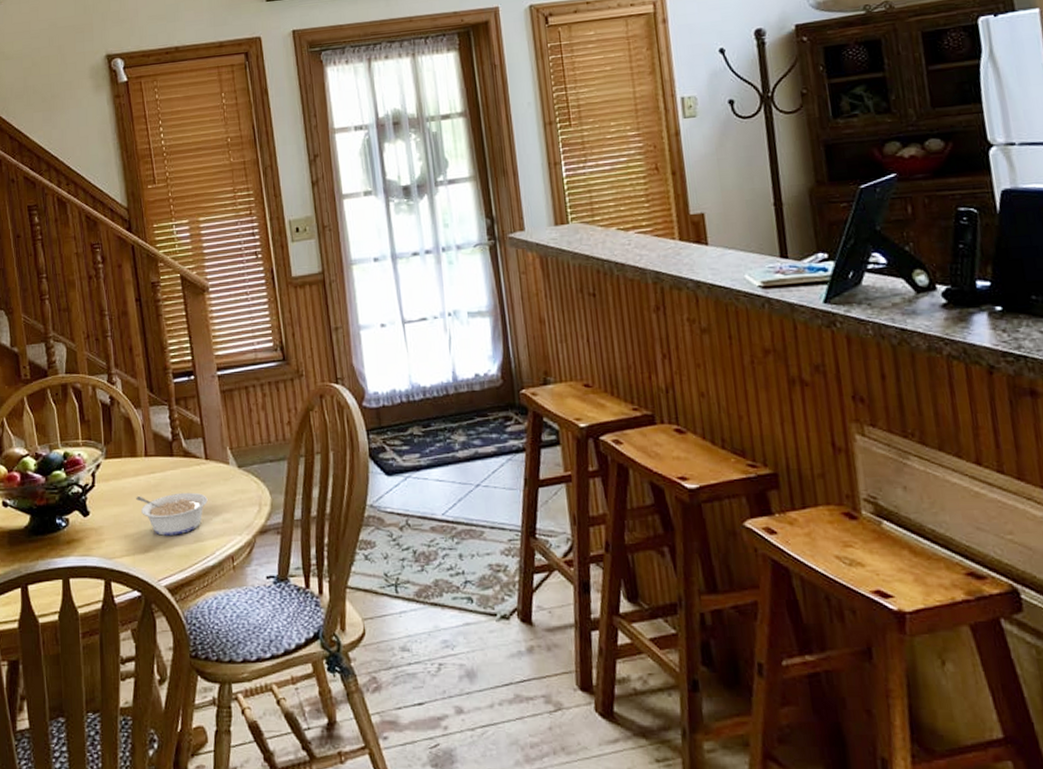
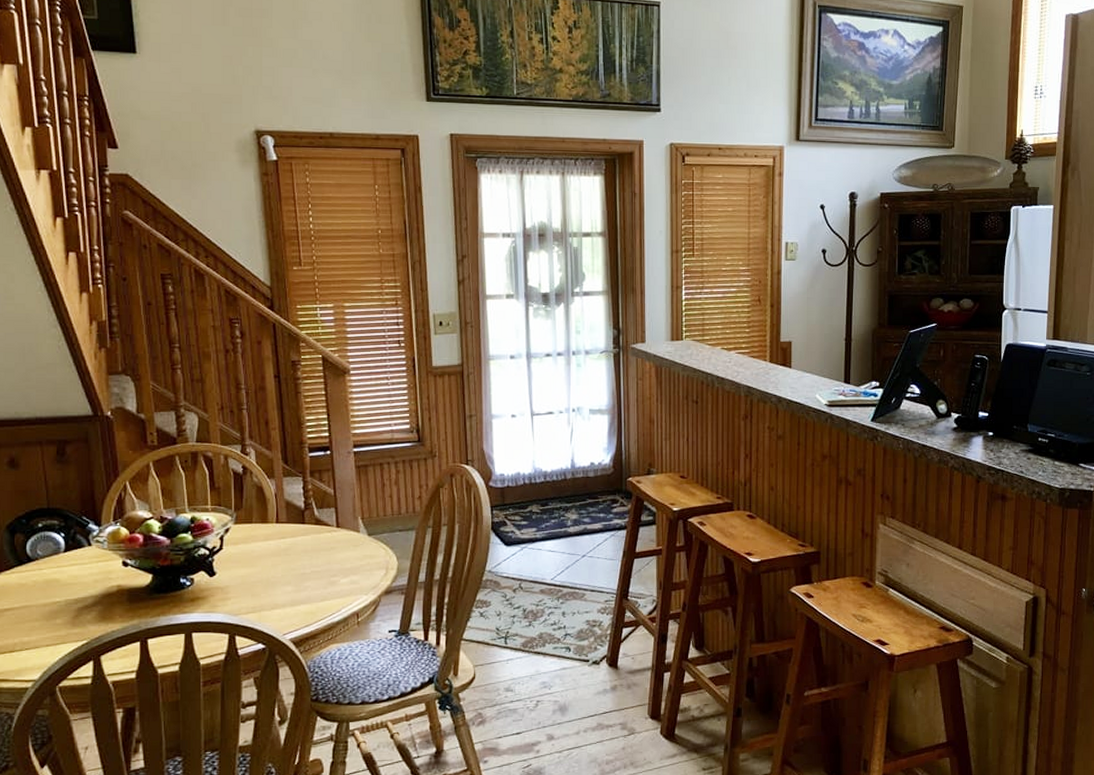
legume: present [136,492,208,536] -> none [265,556,337,595]

